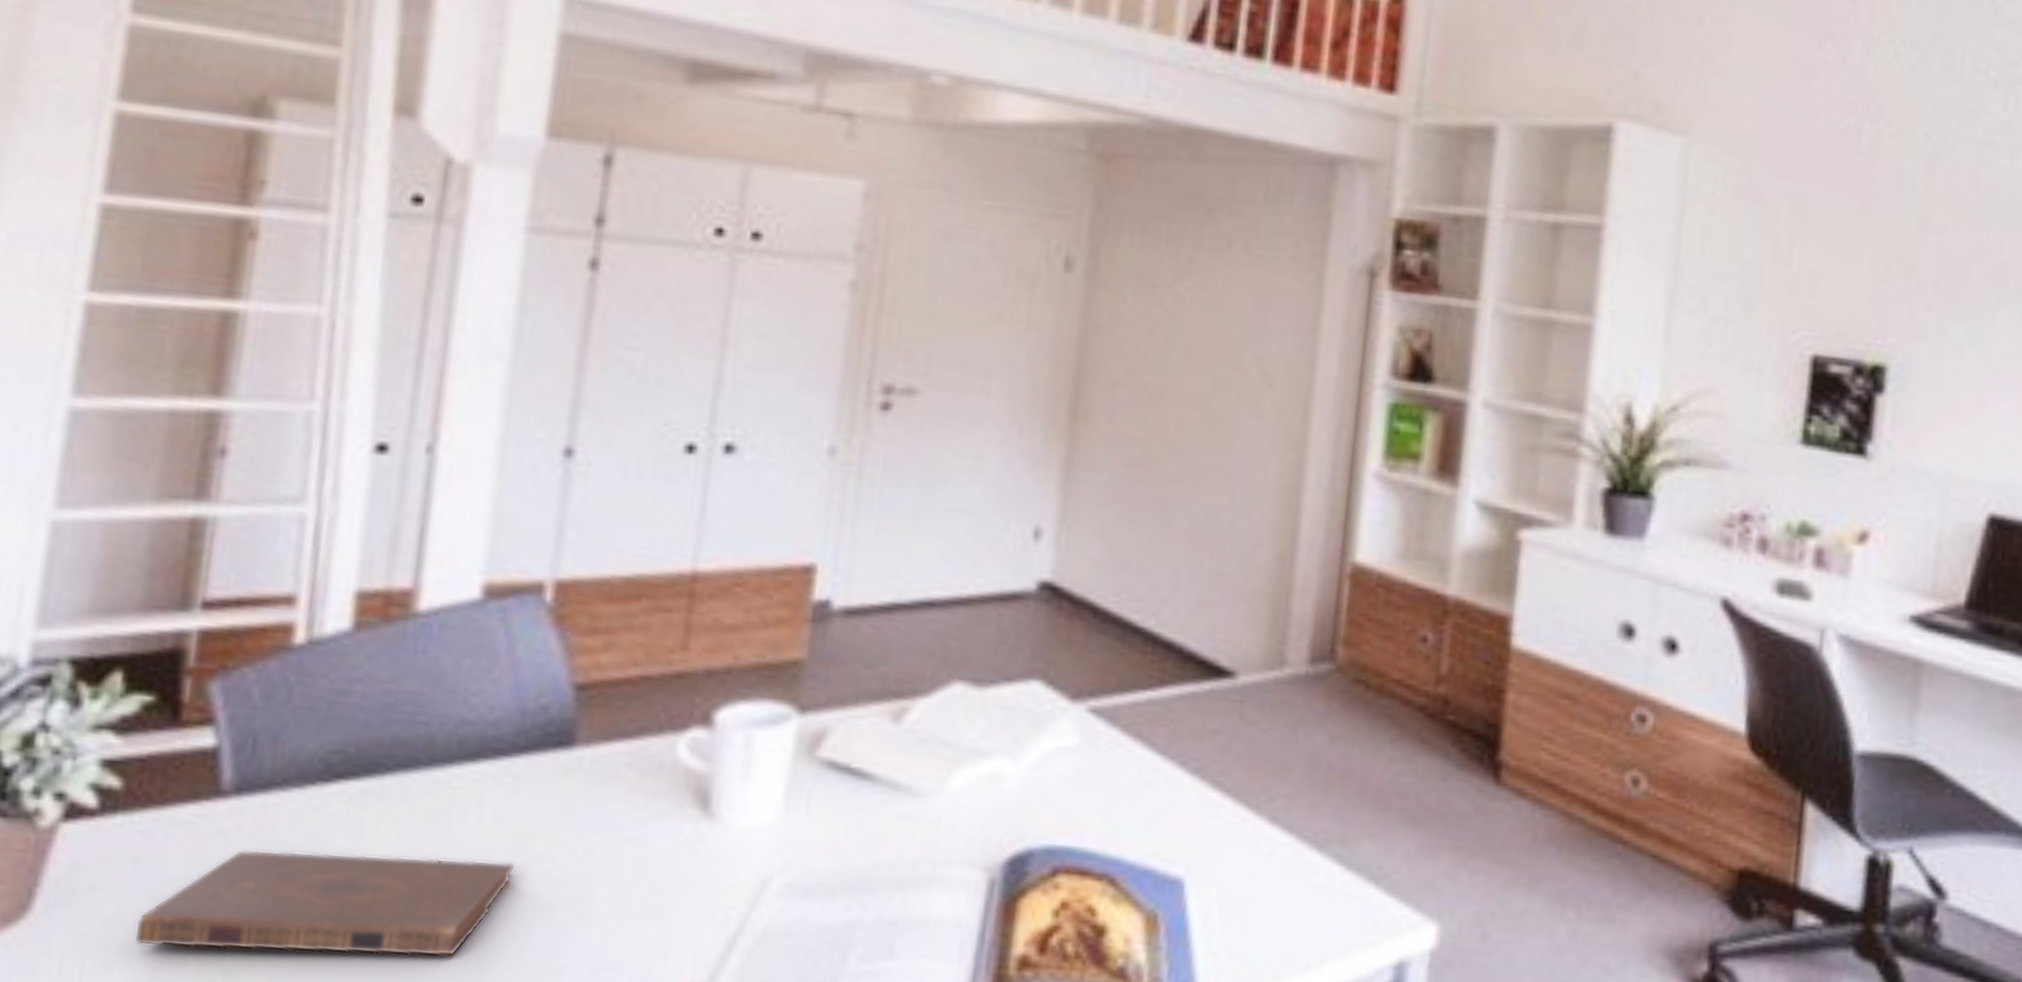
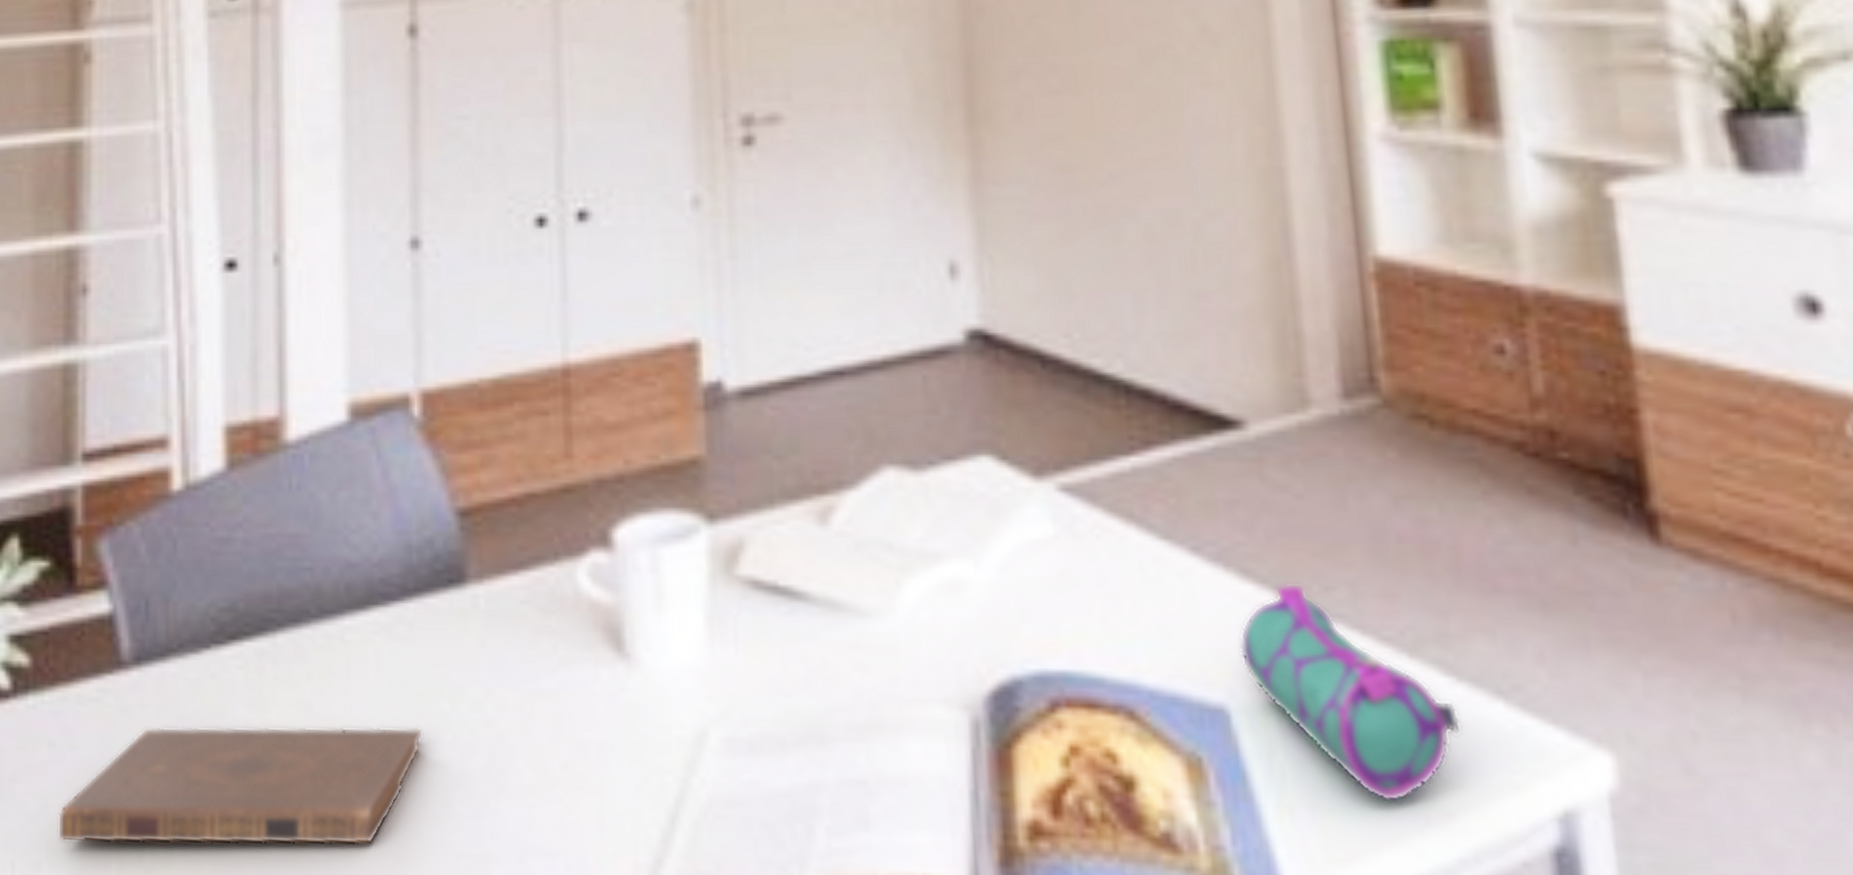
pencil case: none [1199,792,1344,952] -> present [1238,582,1462,803]

